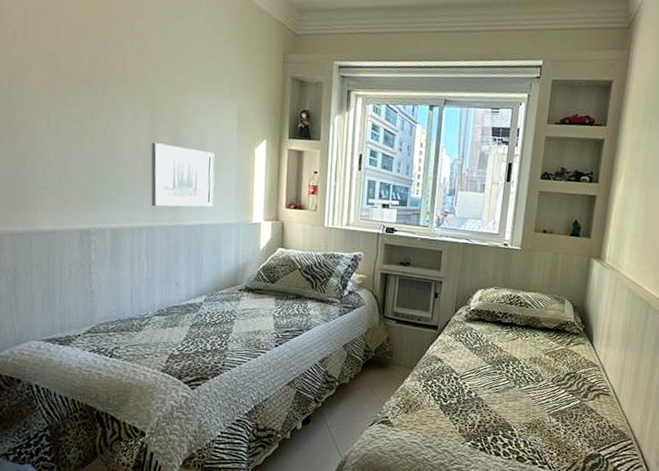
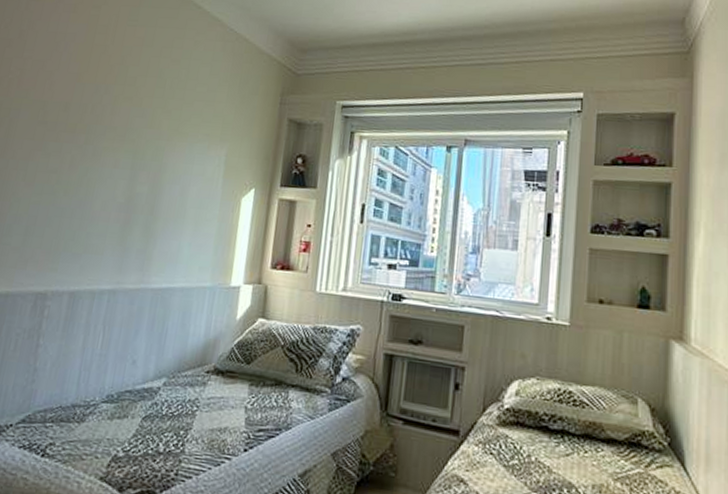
wall art: present [151,143,215,208] -> none [117,193,195,268]

